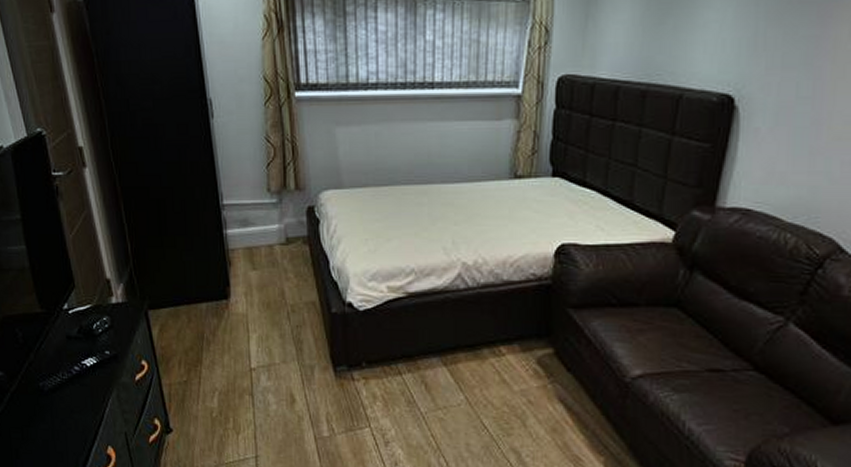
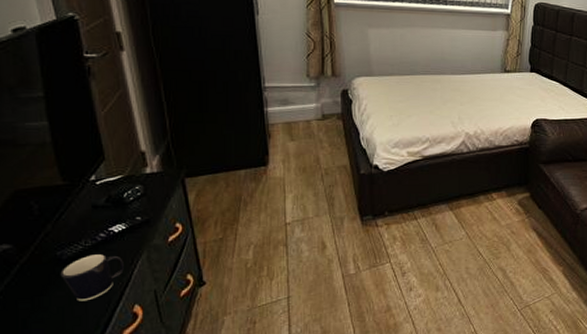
mug: none [43,387,97,437] -> present [60,253,124,301]

